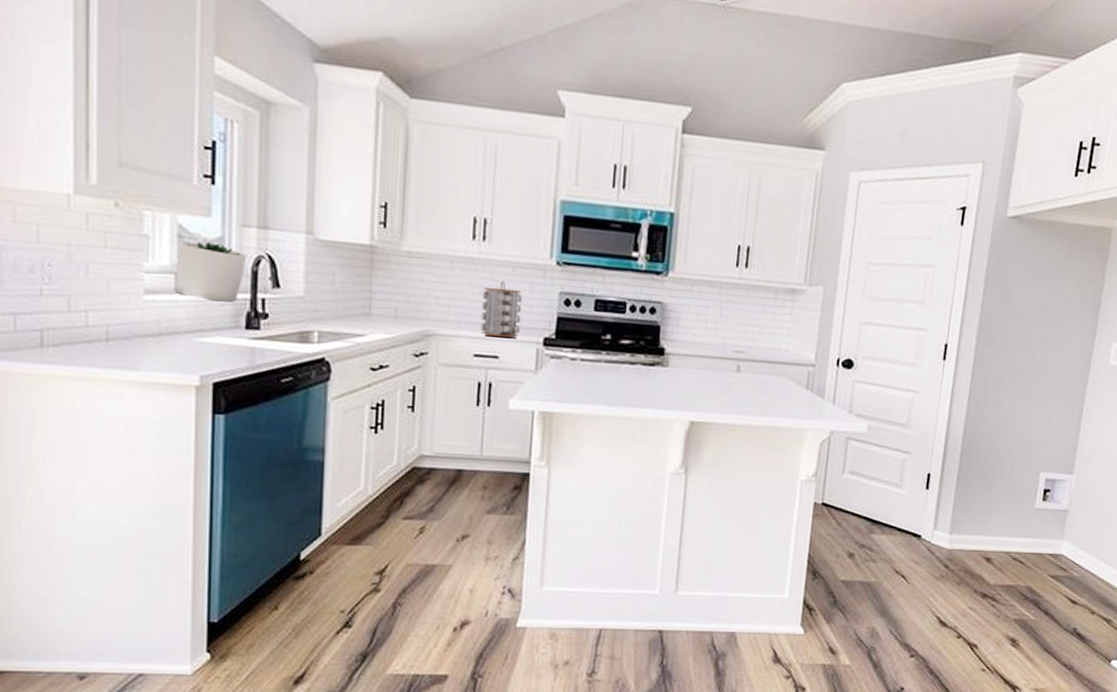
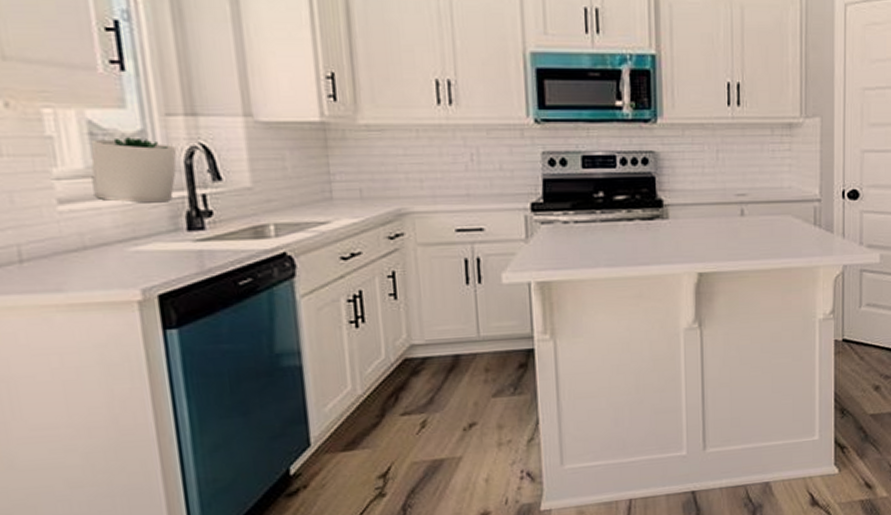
spice rack: present [480,280,522,339] -> none [456,145,503,209]

